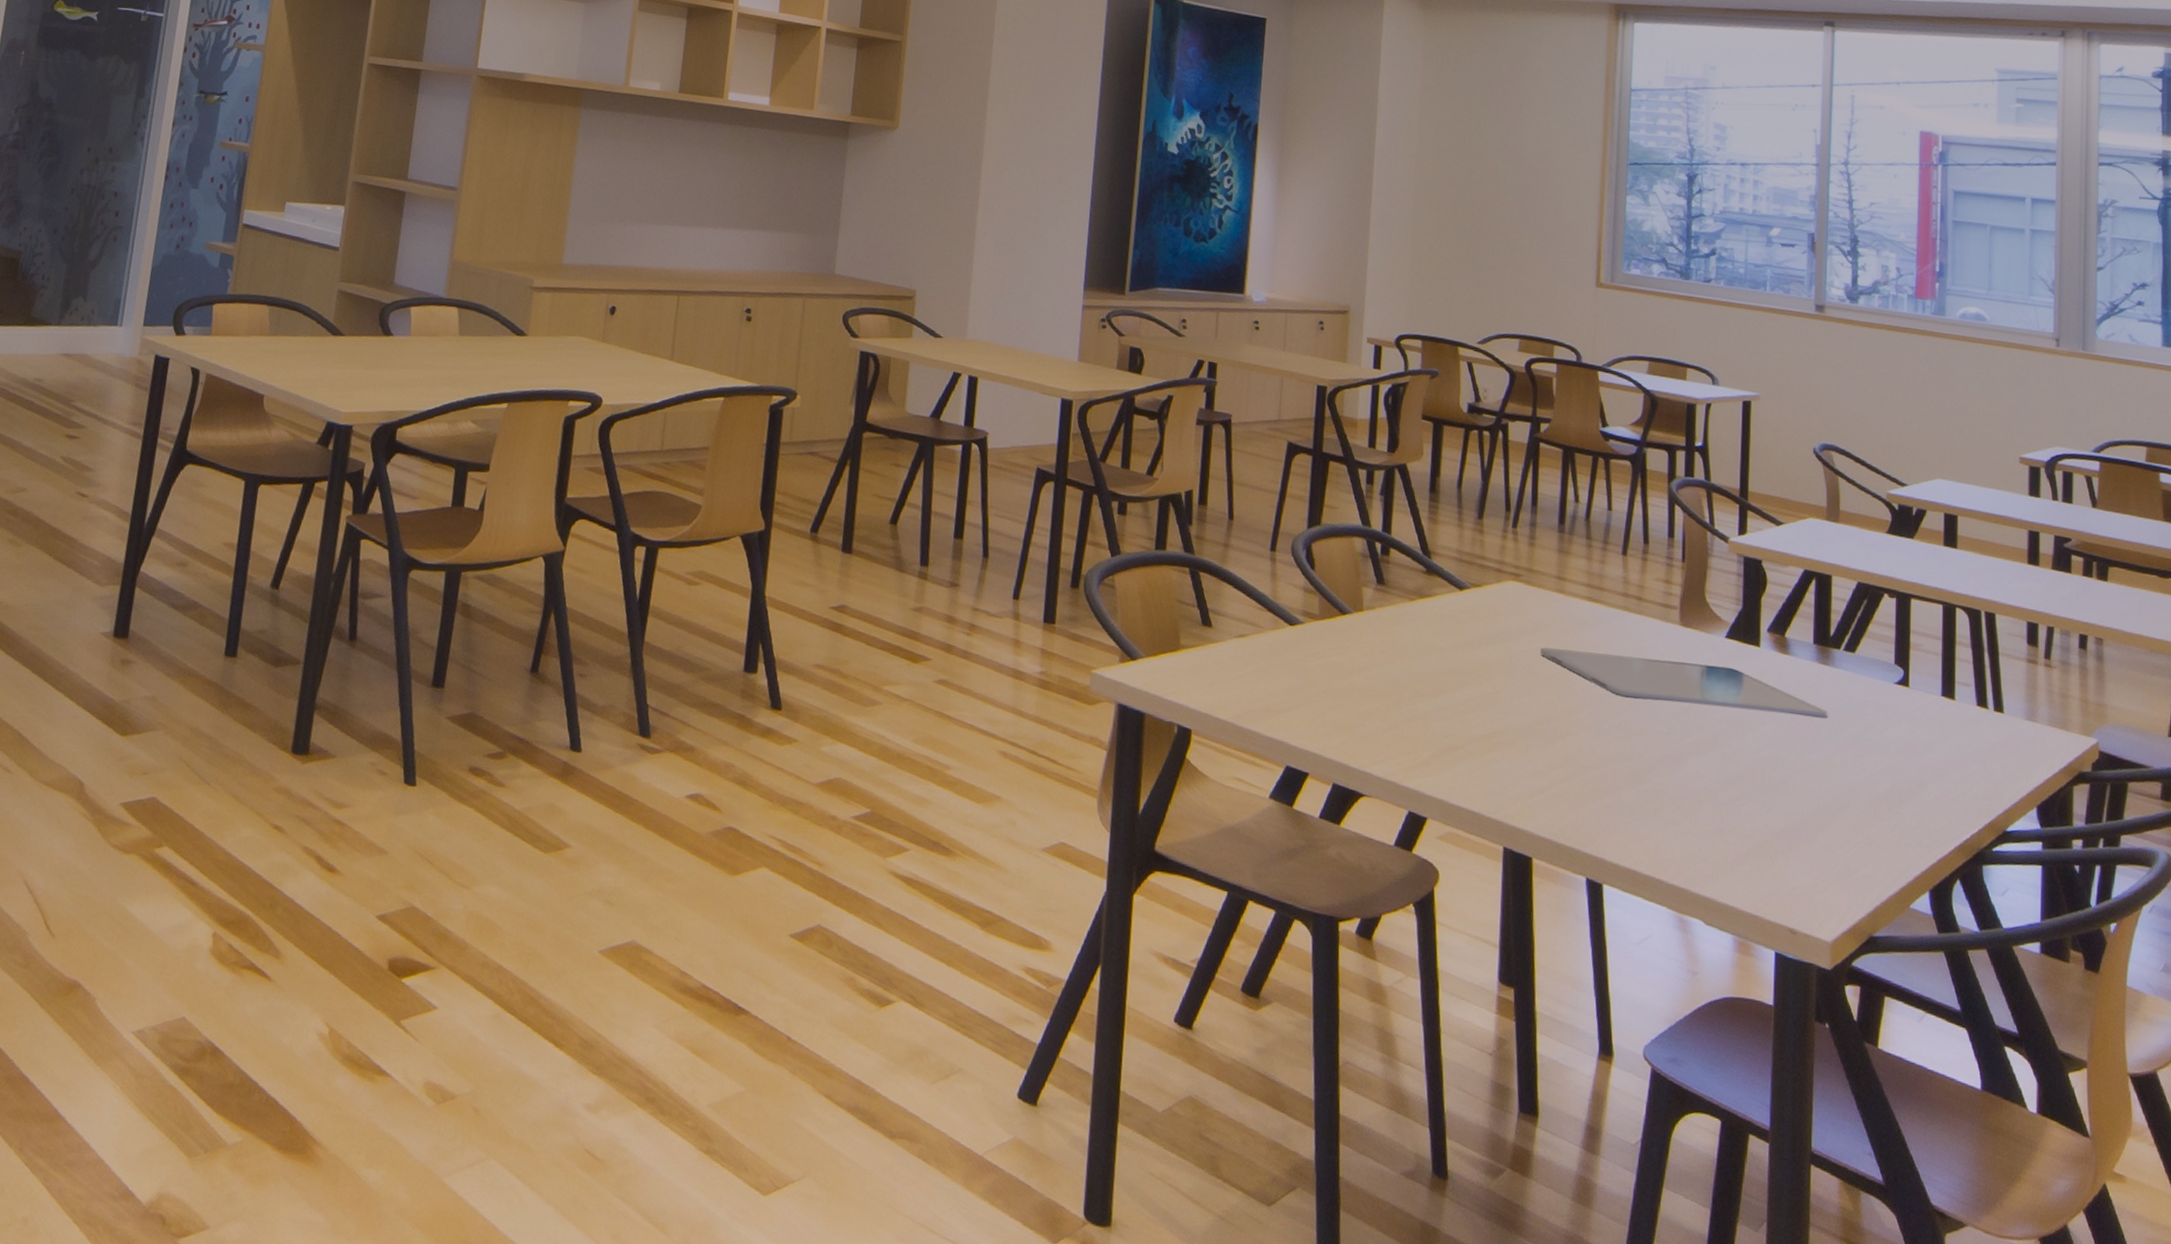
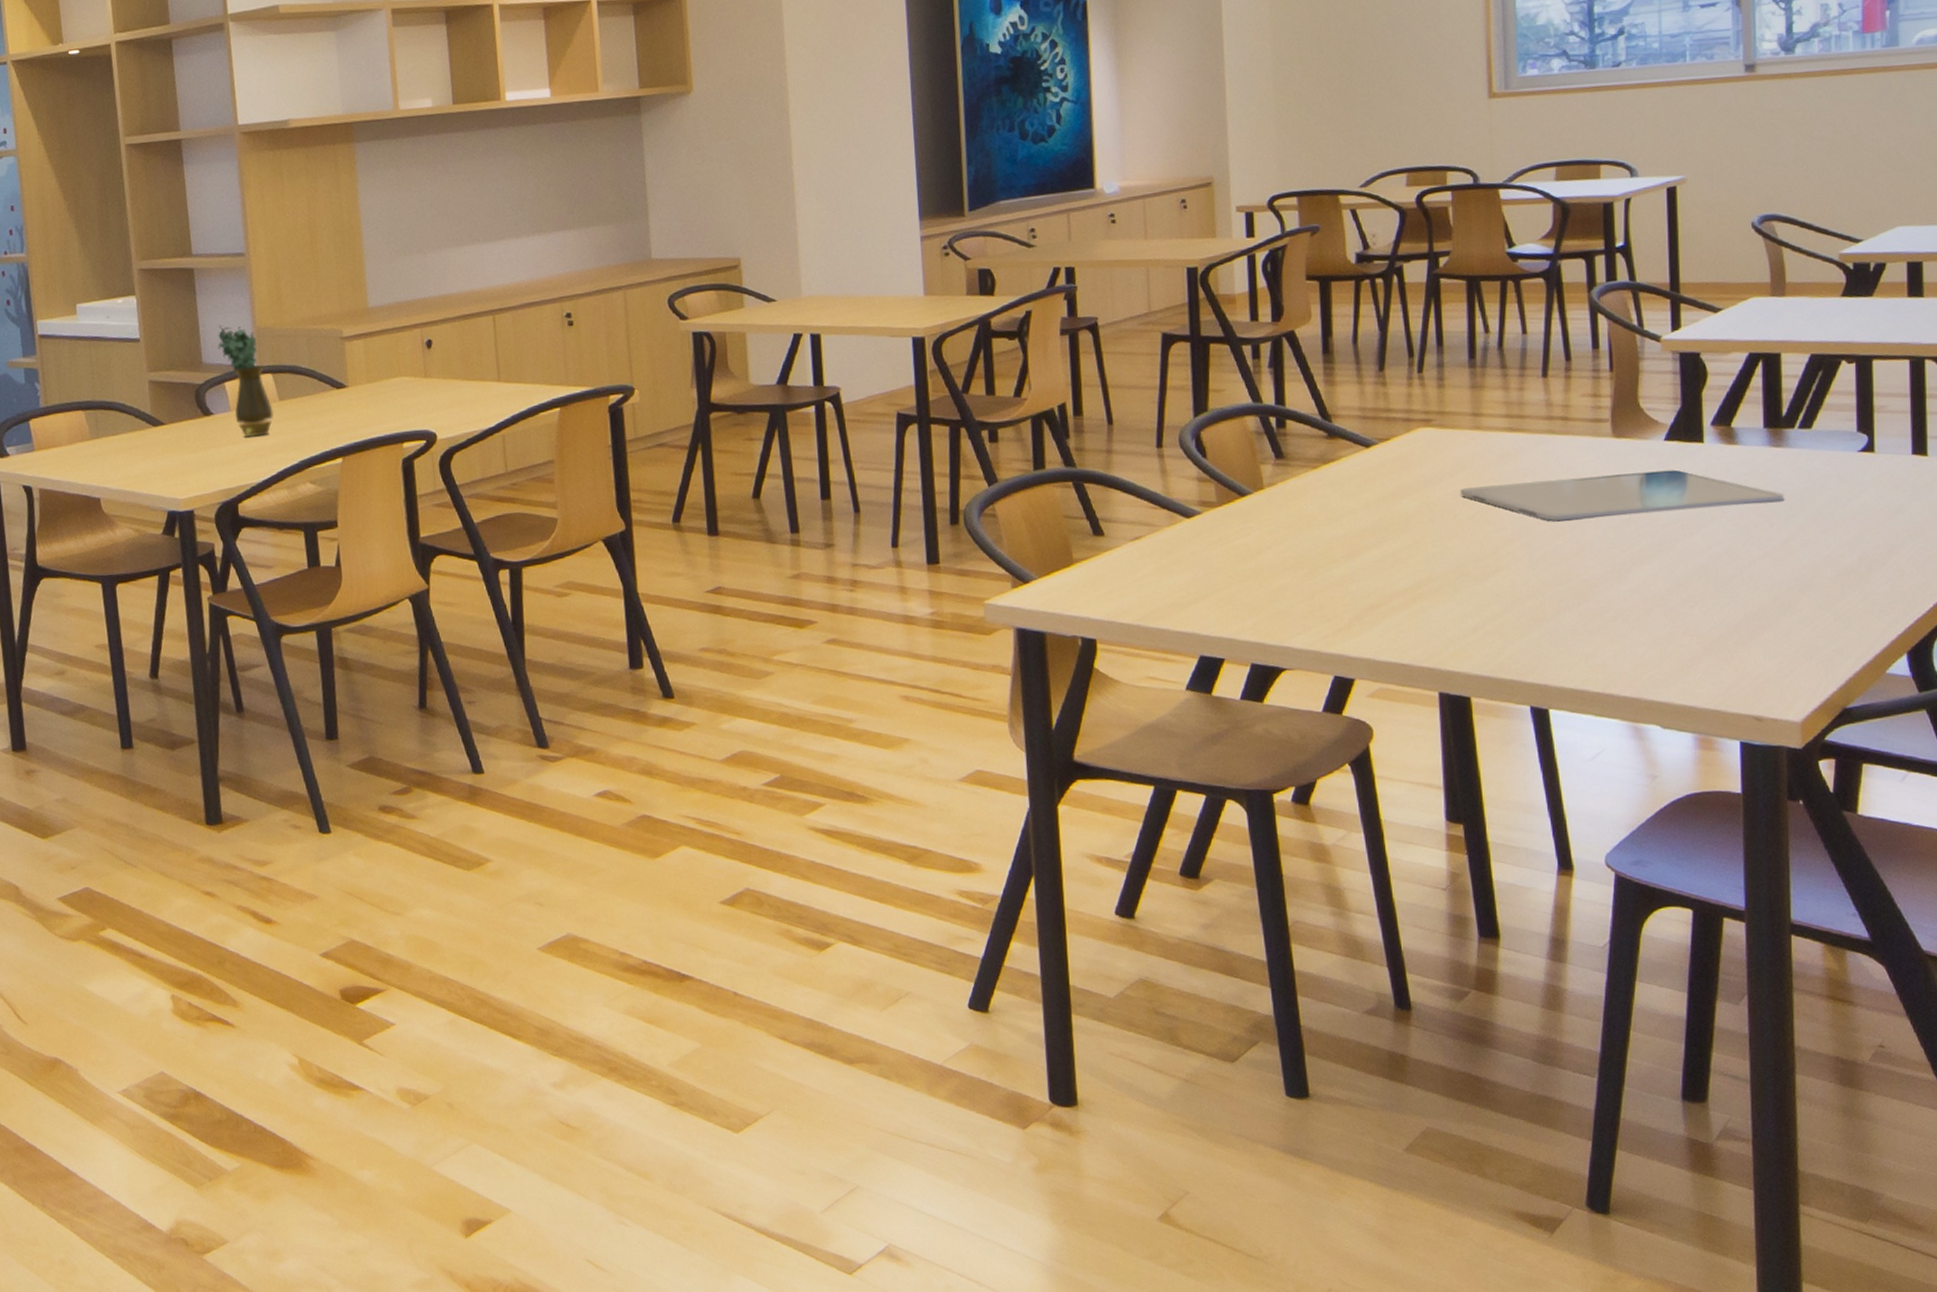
vase: none [412,251,452,367] -> present [218,325,274,437]

